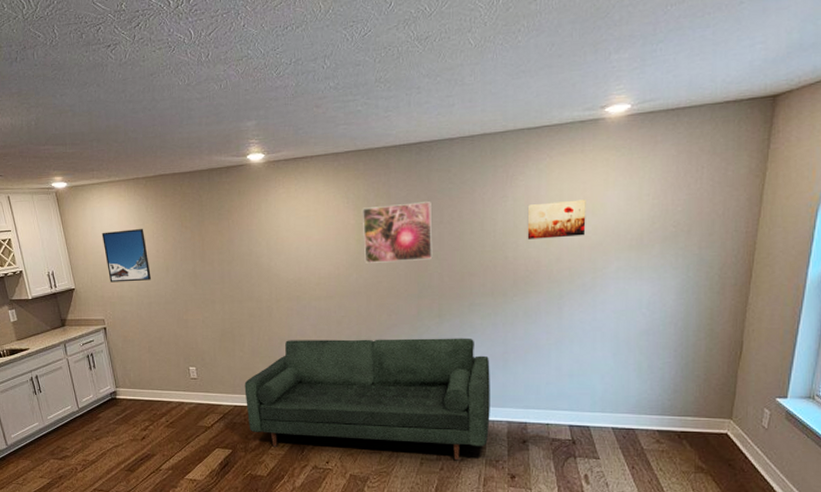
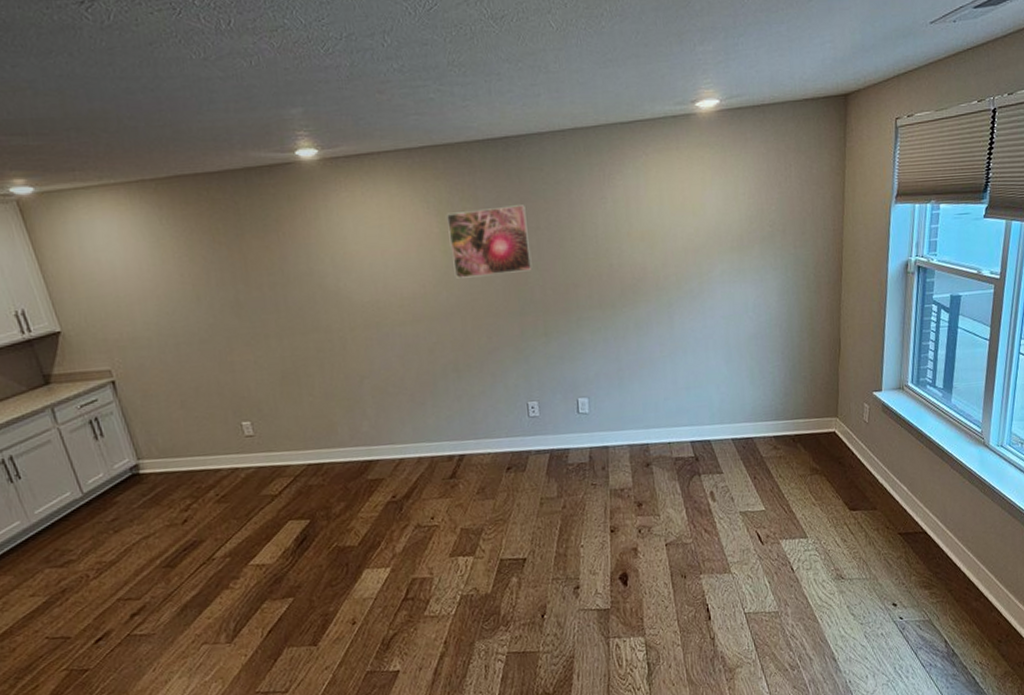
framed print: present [101,229,151,283] -> none [95,247,176,320]
sofa: present [244,338,490,461] -> none [318,356,611,509]
wall art: present [527,199,586,239] -> none [628,200,688,244]

